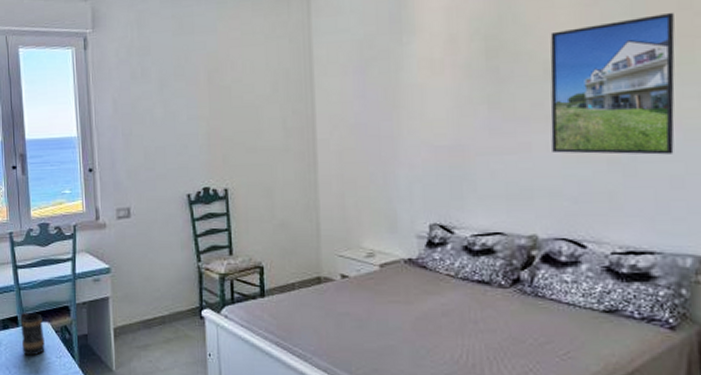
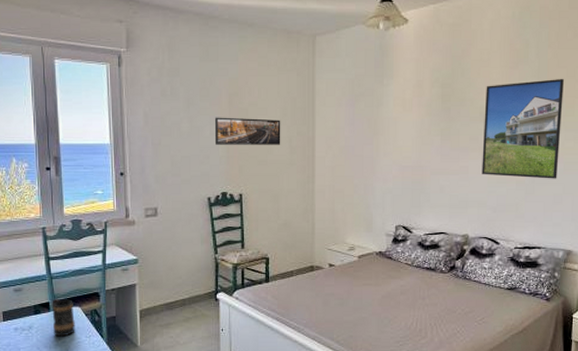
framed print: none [192,97,273,132] -> present [214,117,281,145]

